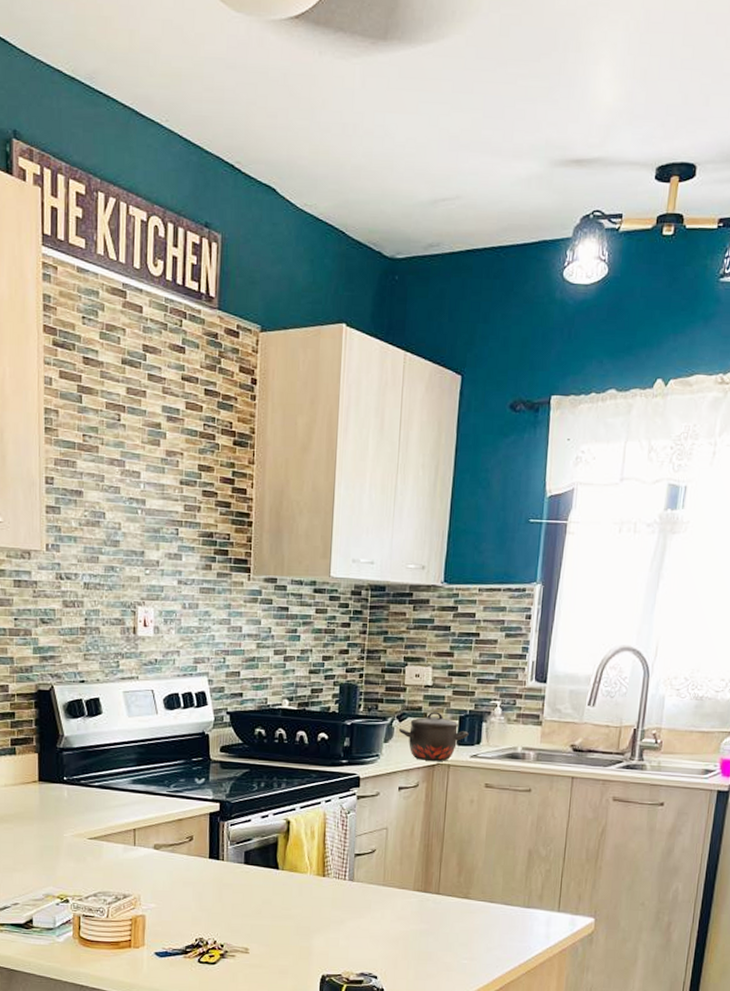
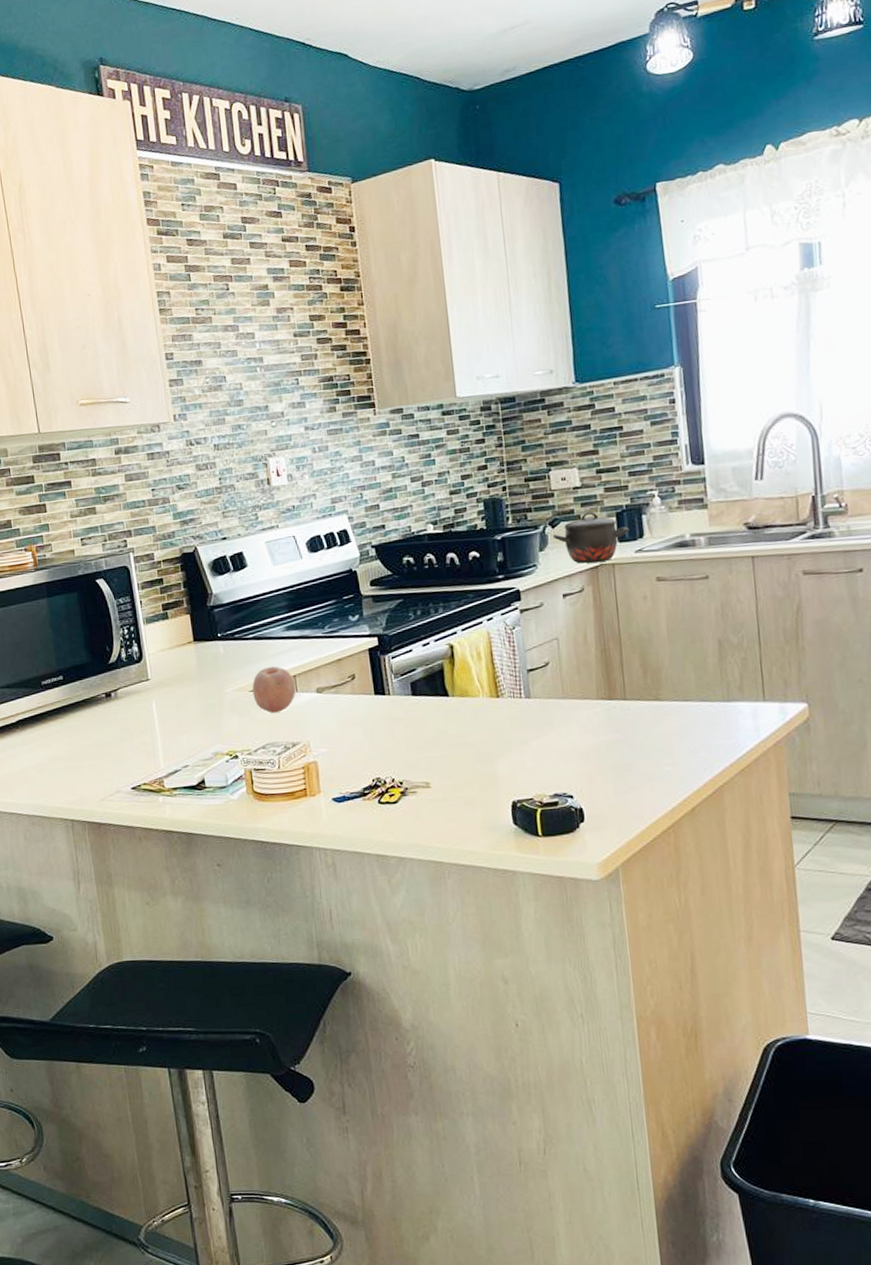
fruit: none [91,817,134,863] -> present [252,666,296,713]

